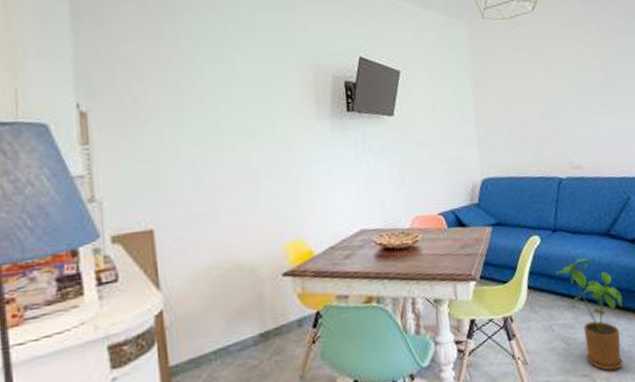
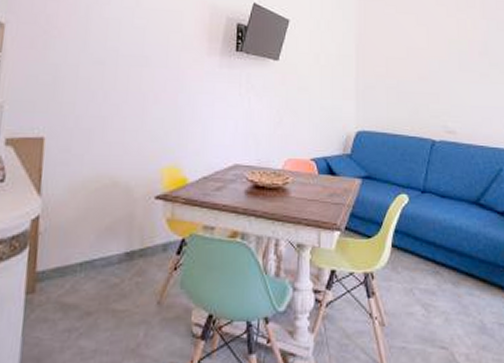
house plant: present [555,258,624,371] -> none [421,224,488,347]

